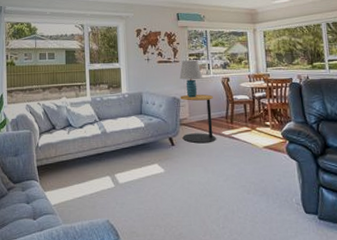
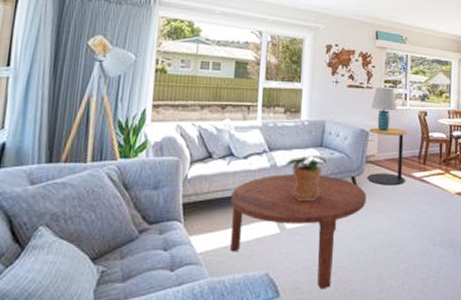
coffee table: none [73,137,184,233] -> present [230,174,366,290]
potted plant: none [113,121,146,160] -> present [284,154,326,201]

